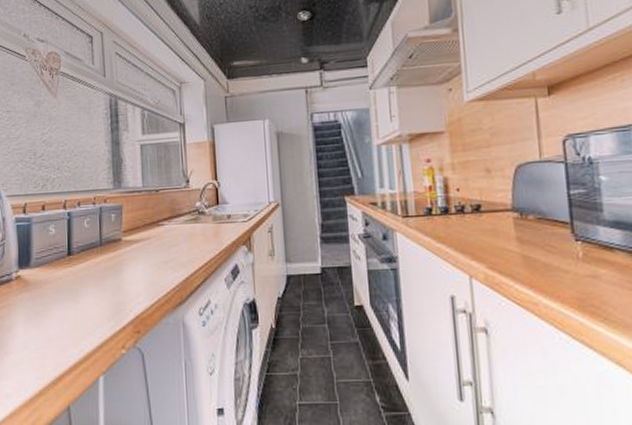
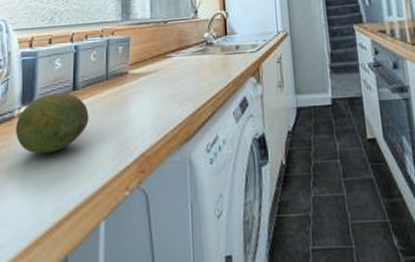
fruit: none [14,257,85,315] -> present [16,92,89,154]

